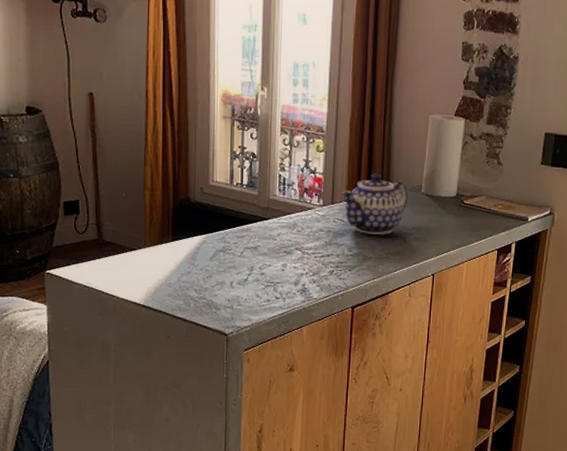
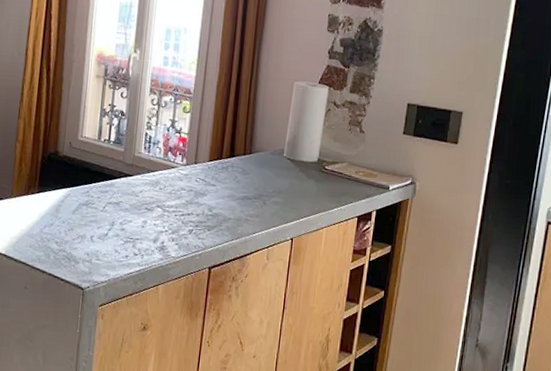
teapot: present [341,173,408,235] -> none [204,136,270,197]

